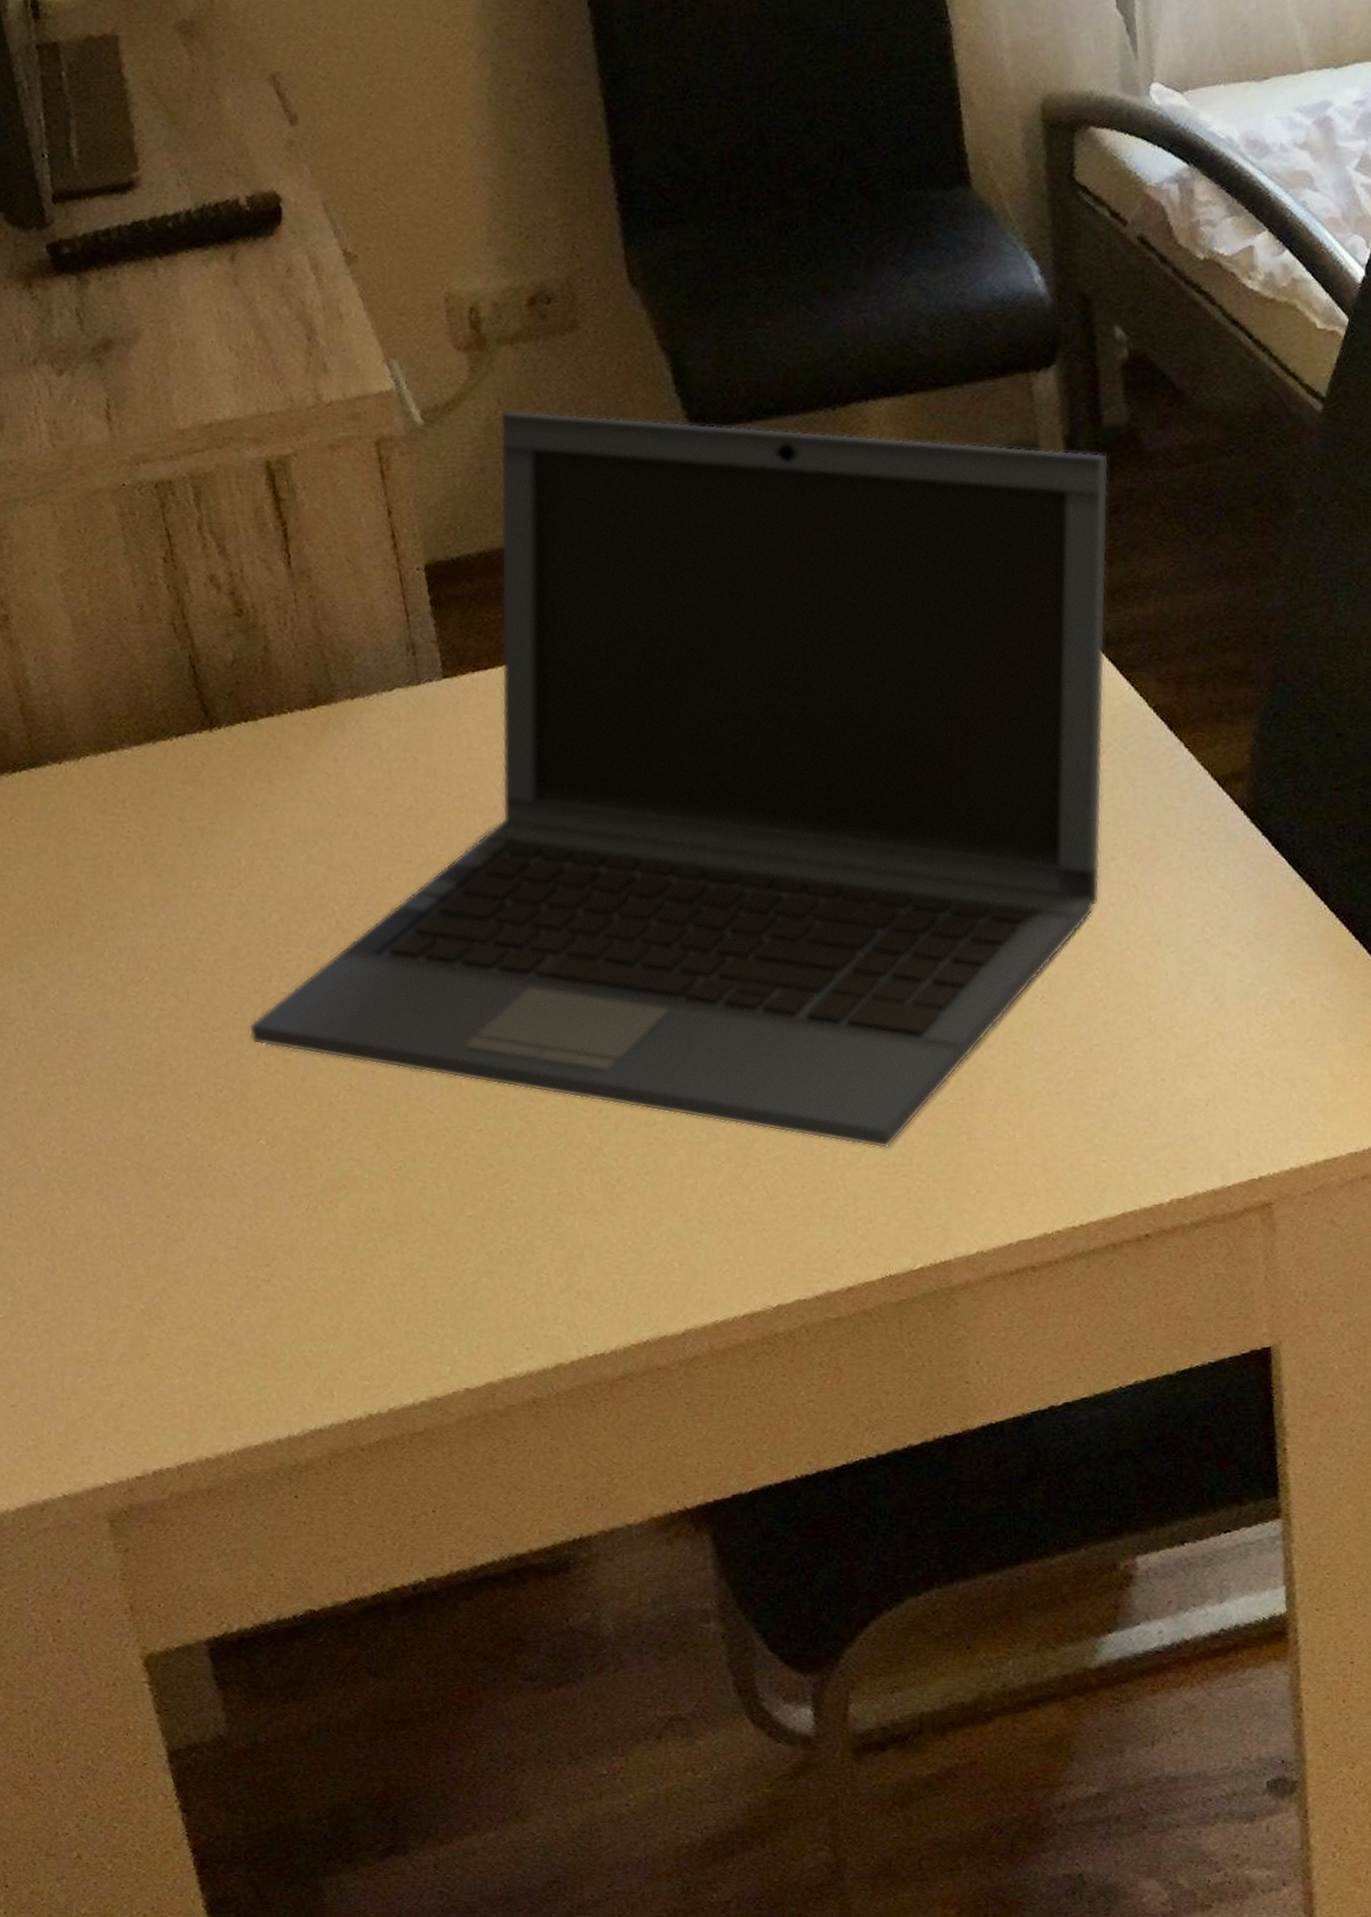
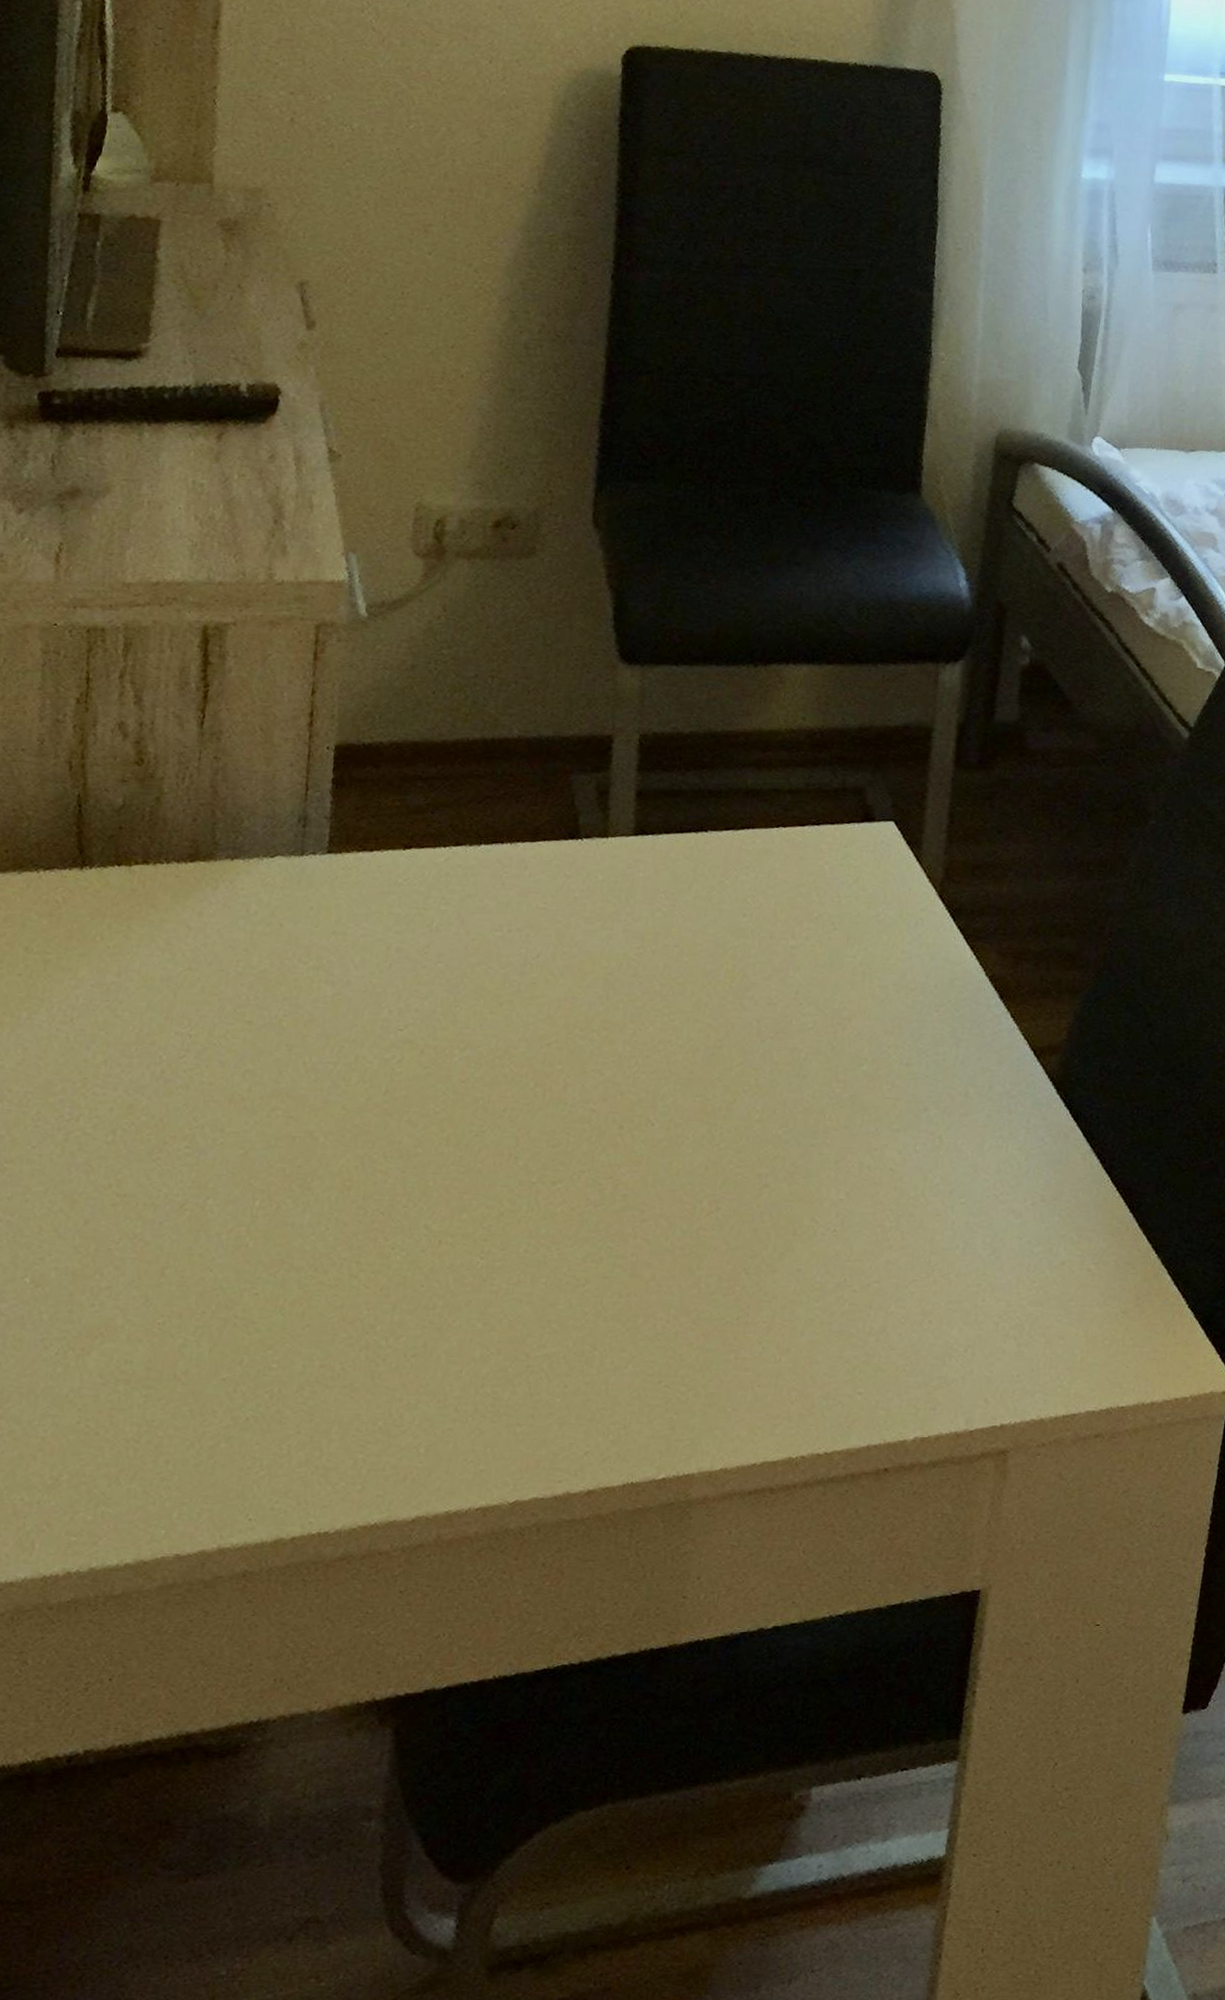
laptop: present [248,410,1110,1149] -> none [42,617,995,1358]

